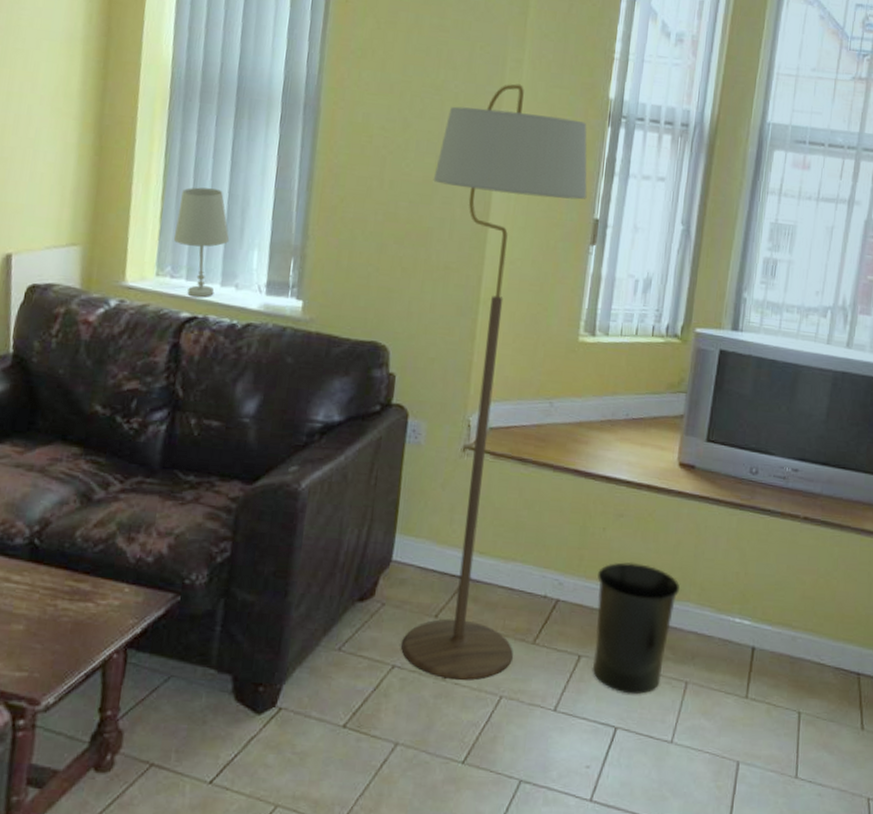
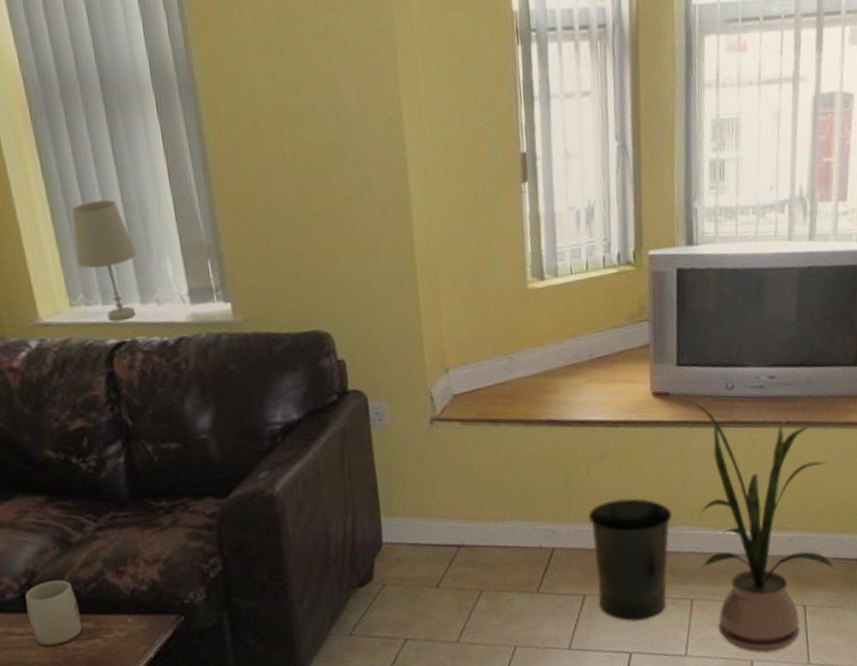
mug: none [28,533,82,602] -> present [25,580,83,647]
floor lamp: present [401,84,587,680] -> none [338,14,520,641]
house plant: none [701,472,839,756] -> present [677,397,835,652]

